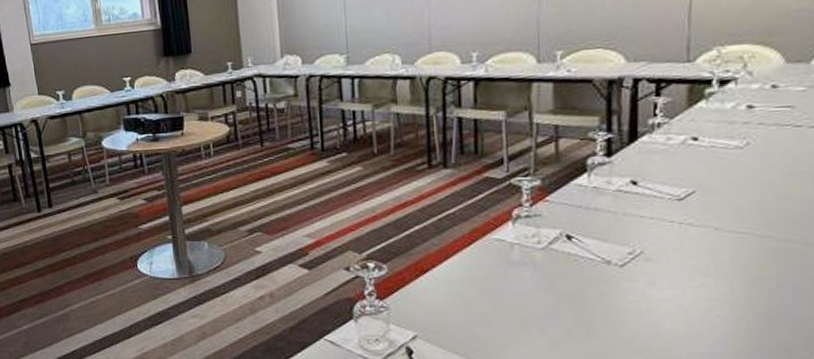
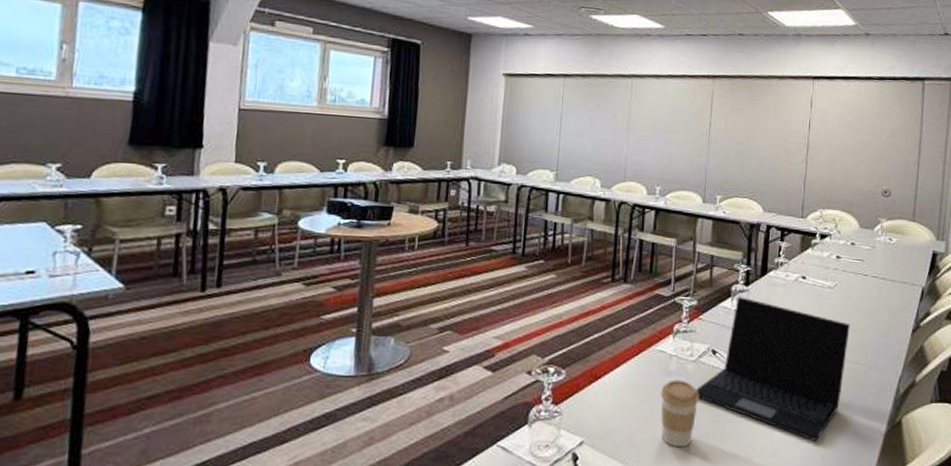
coffee cup: none [502,270,554,342] -> present [660,380,700,448]
laptop: none [549,170,773,336] -> present [696,297,850,442]

